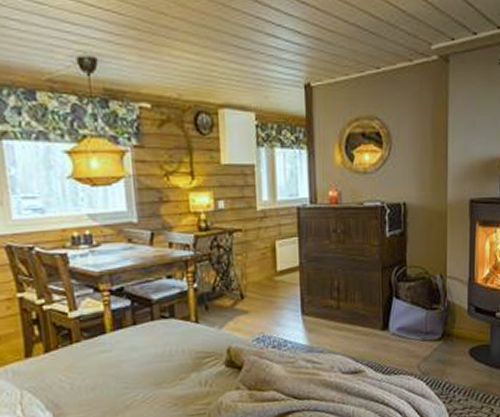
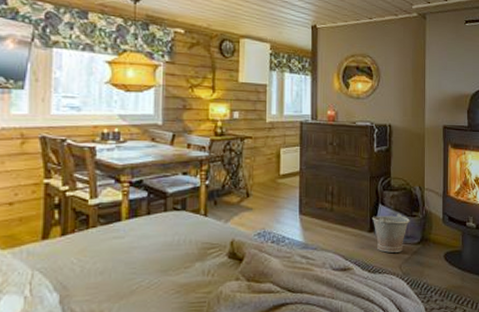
bucket: none [386,306,429,352] -> present [373,213,410,253]

